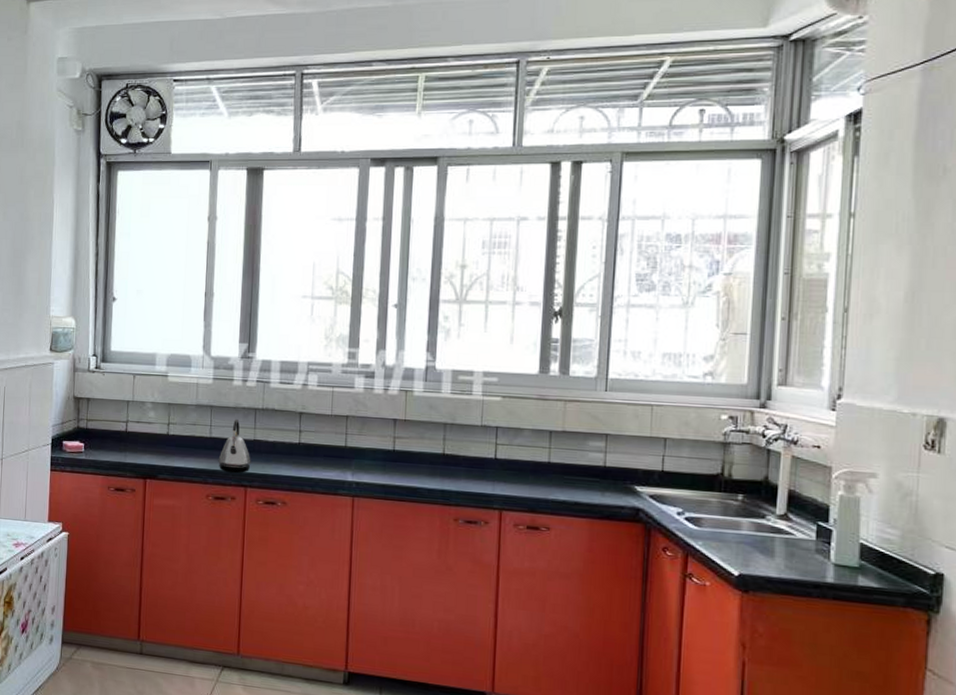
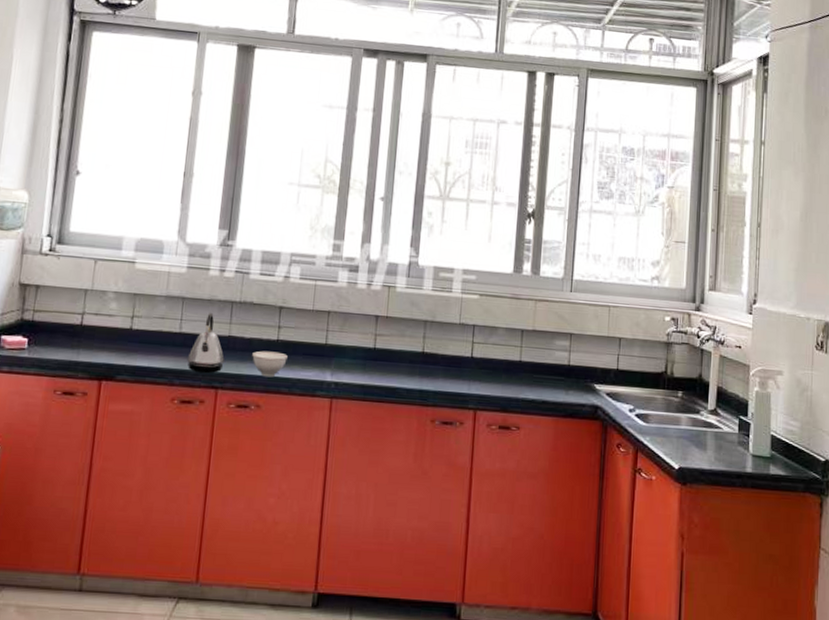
bowl: none [276,453,309,477] -> present [252,350,288,378]

